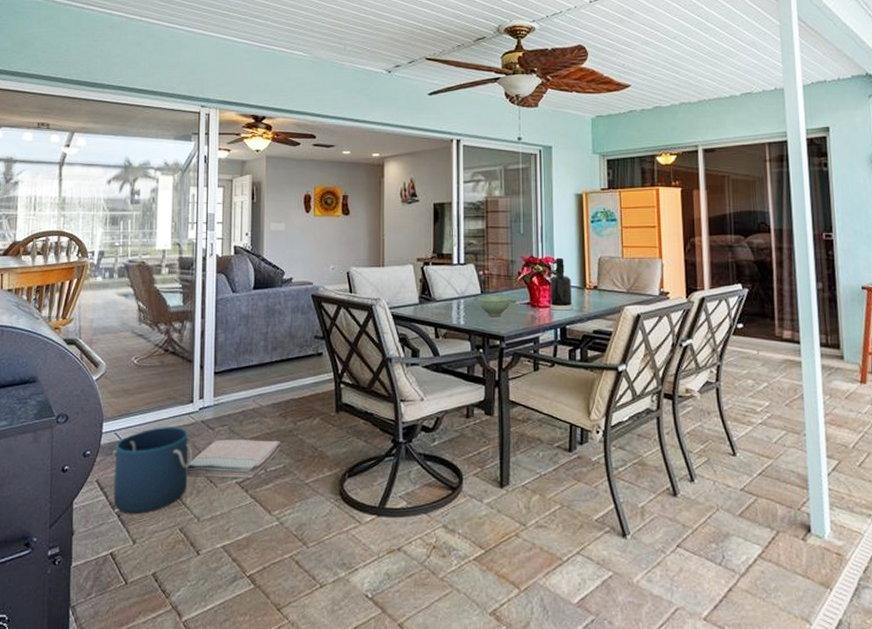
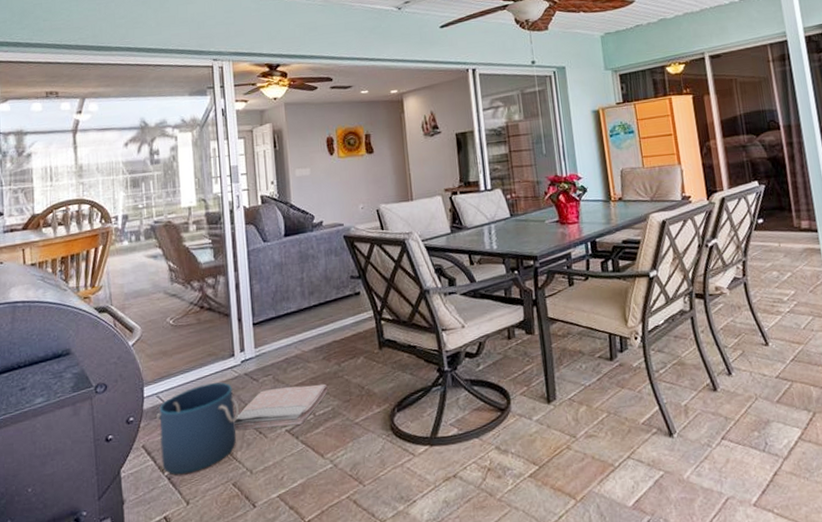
bowl: present [477,296,511,317] -> none [507,216,541,239]
spray bottle: present [550,257,573,311] -> none [576,173,601,226]

